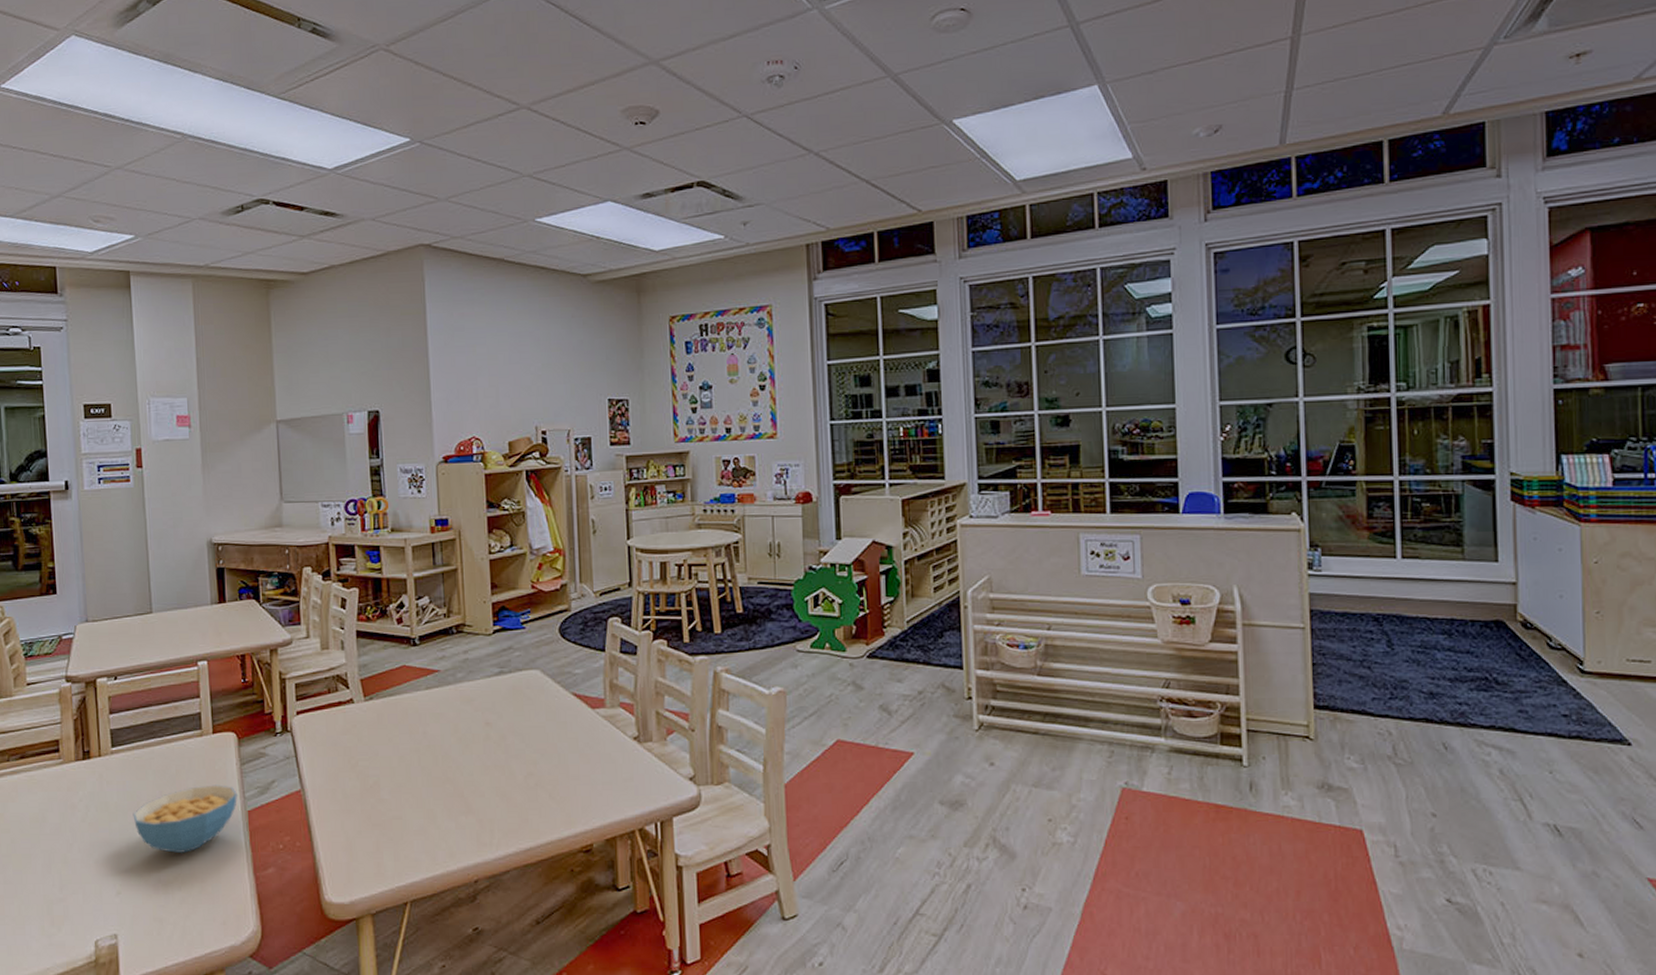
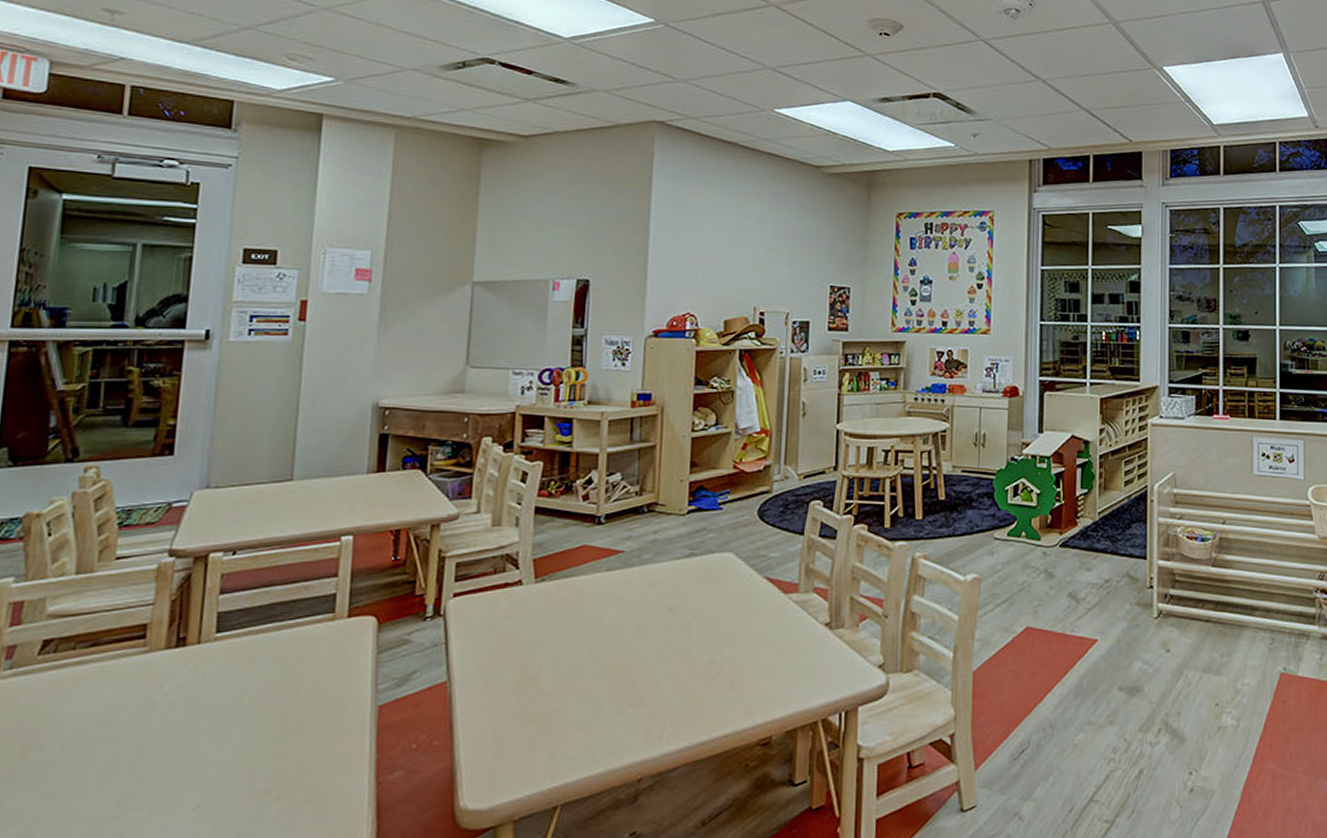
cereal bowl: present [133,785,237,854] -> none [231,676,368,758]

